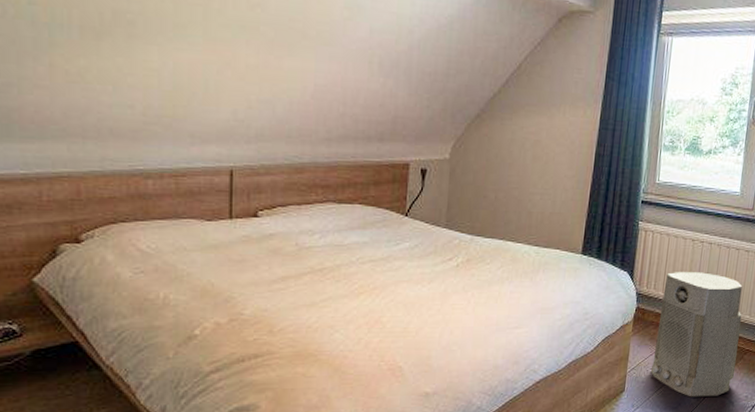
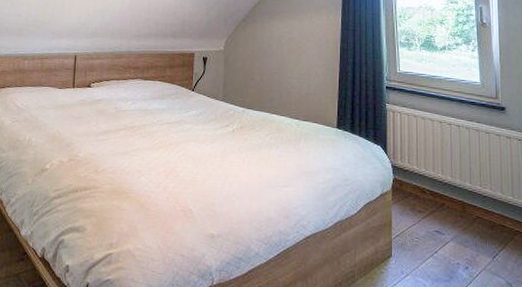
air purifier: present [650,272,743,397] -> none [415,149,508,275]

